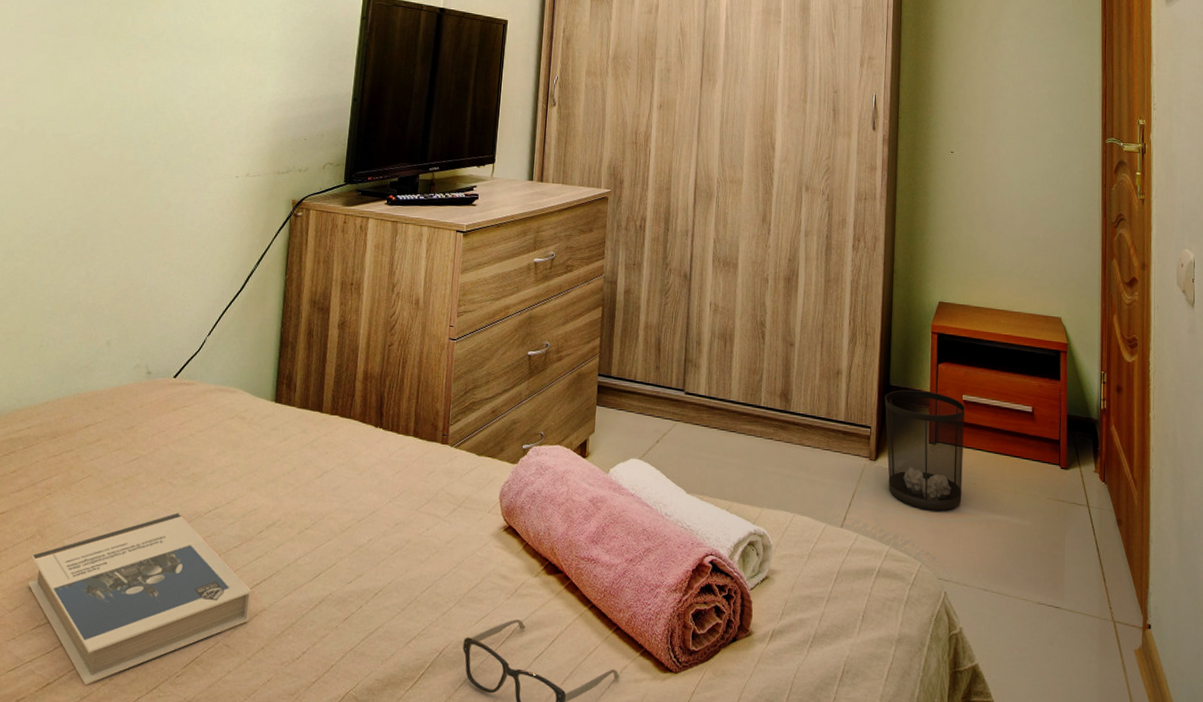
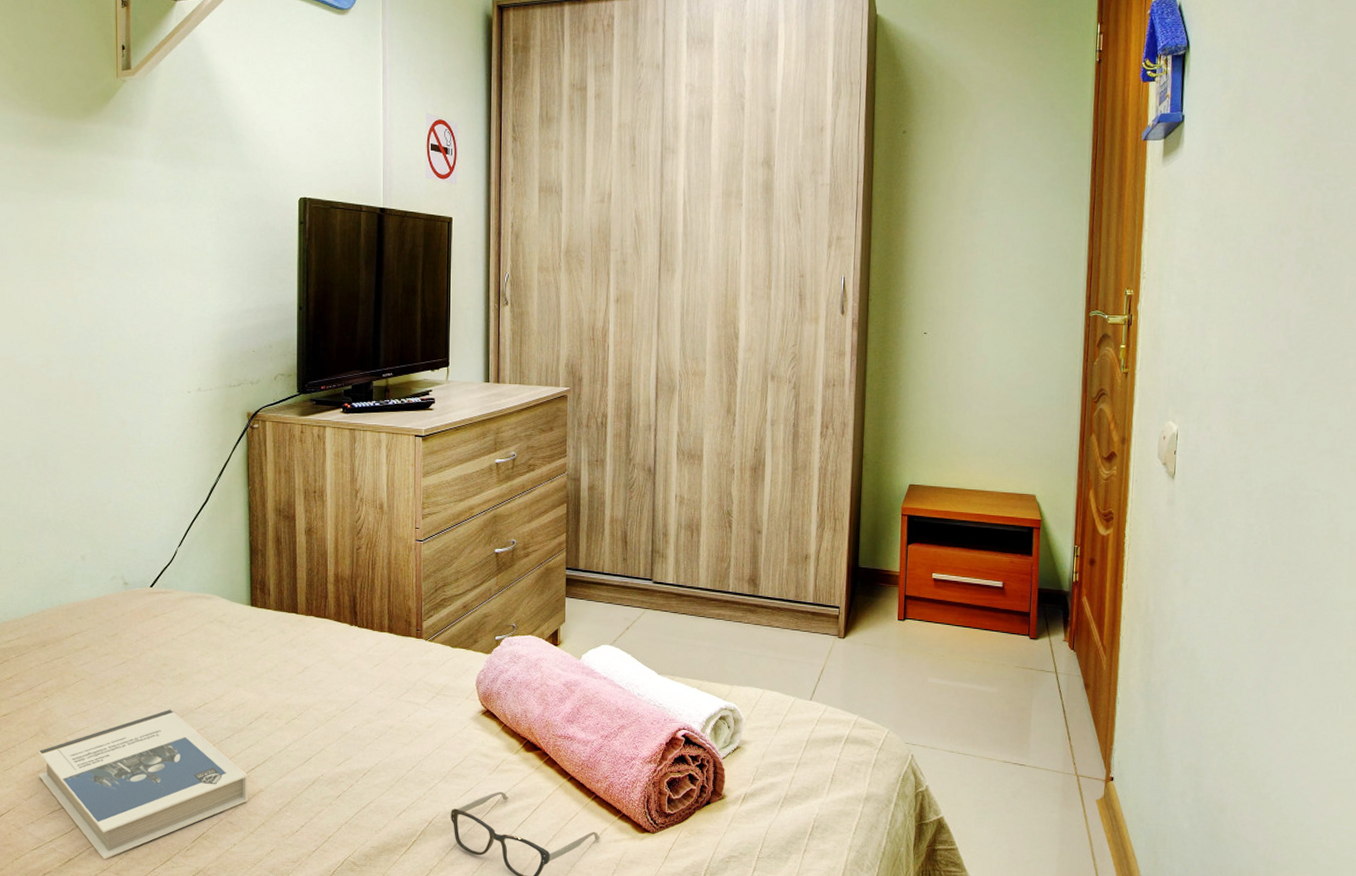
waste bin: present [884,389,966,511] -> none [853,570,935,682]

